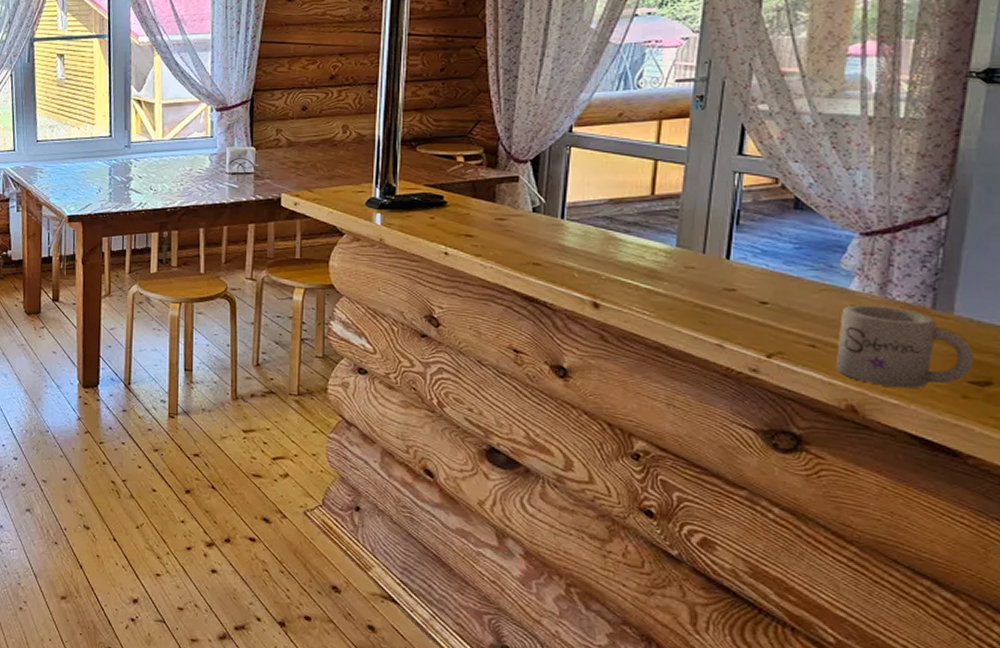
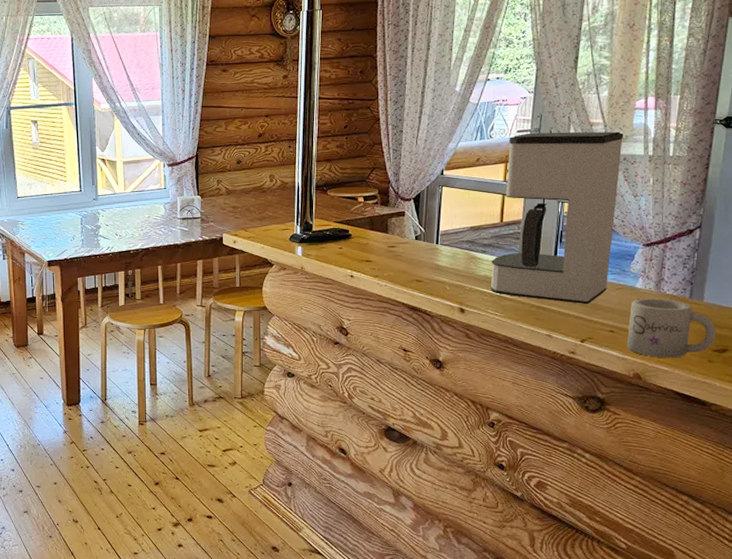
coffee maker: none [636,82,831,309] -> present [490,131,624,305]

